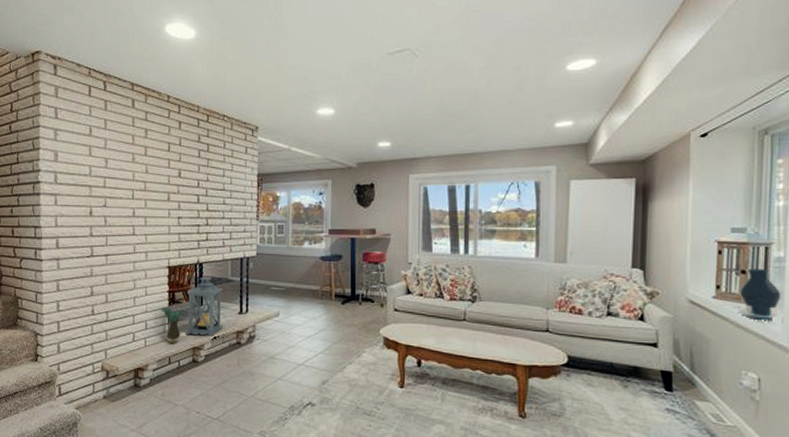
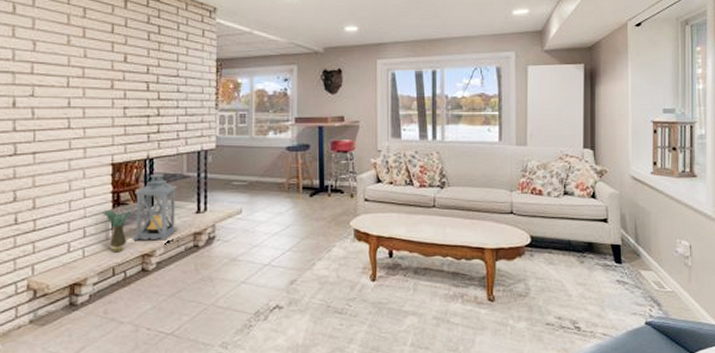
vase: present [739,269,782,321] -> none [672,146,704,193]

